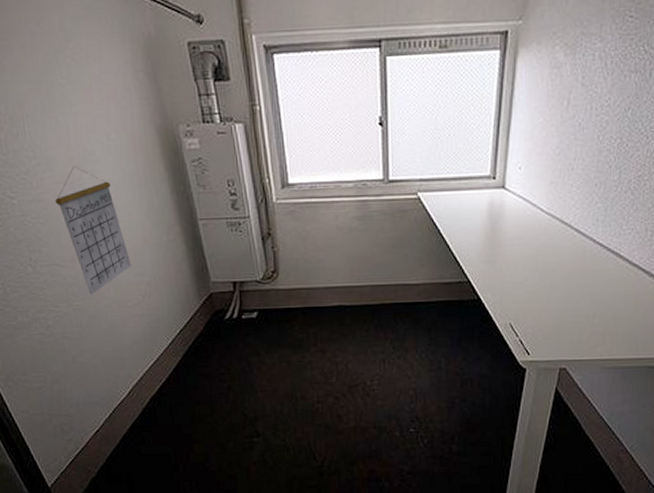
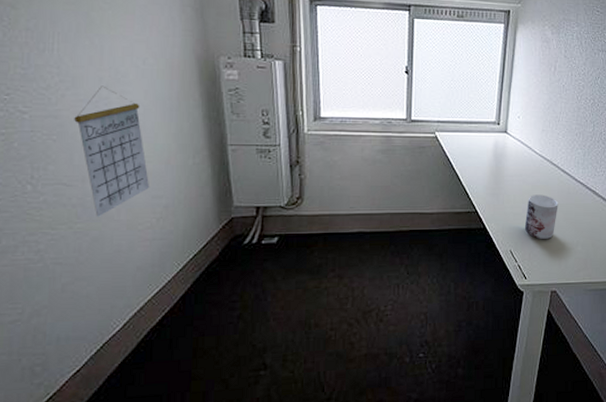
mug: none [527,260,570,311] -> present [524,194,558,239]

